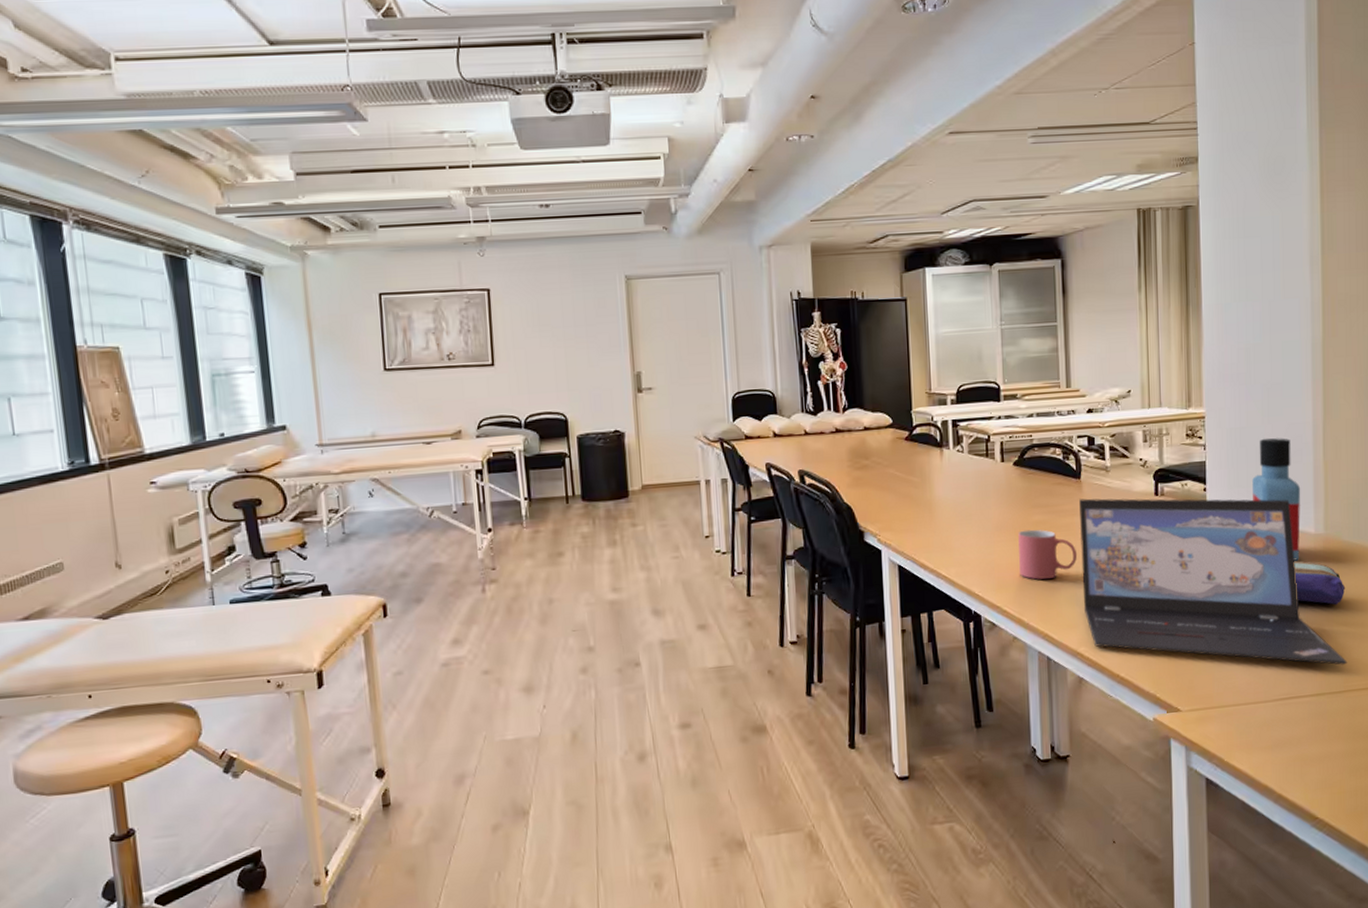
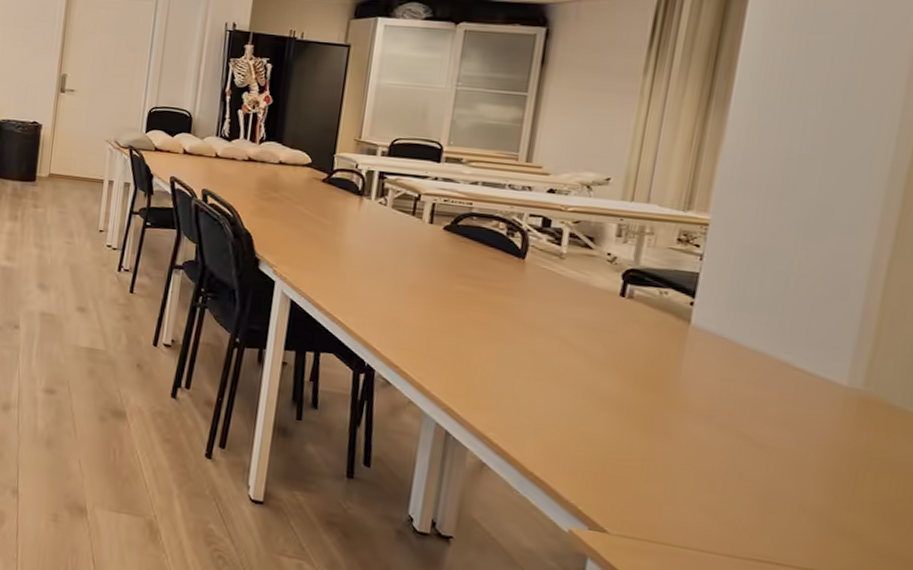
mug: present [1018,529,1078,580] -> none [429,296,505,354]
laptop: present [1079,498,1348,665] -> none [501,280,868,548]
bottle: present [1252,438,1301,561] -> none [760,263,837,412]
pencil case: present [1294,560,1346,605] -> none [803,411,884,476]

